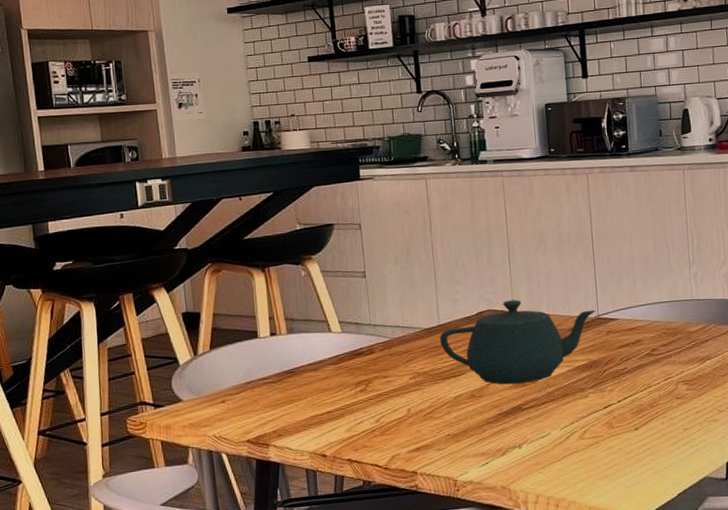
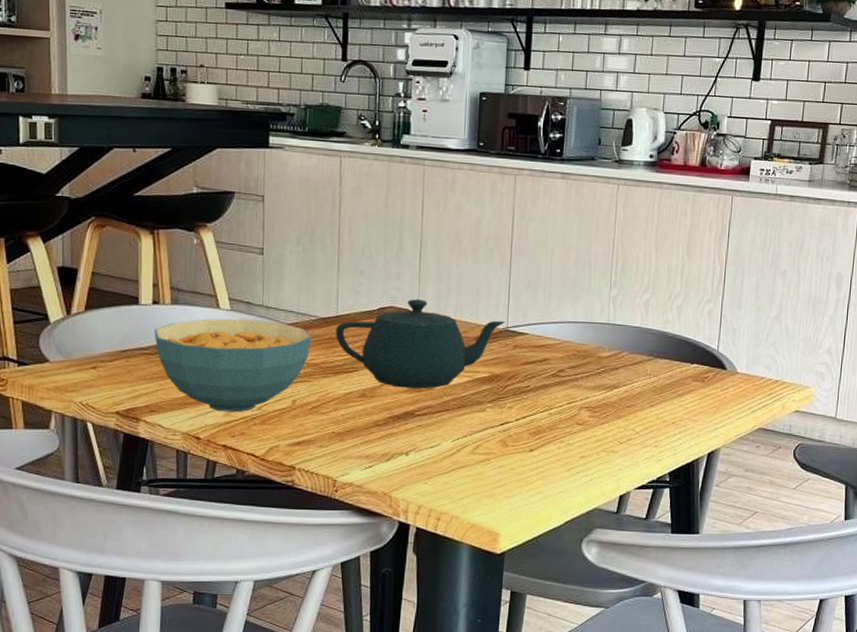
cereal bowl: none [274,337,419,428] -> present [154,318,312,413]

